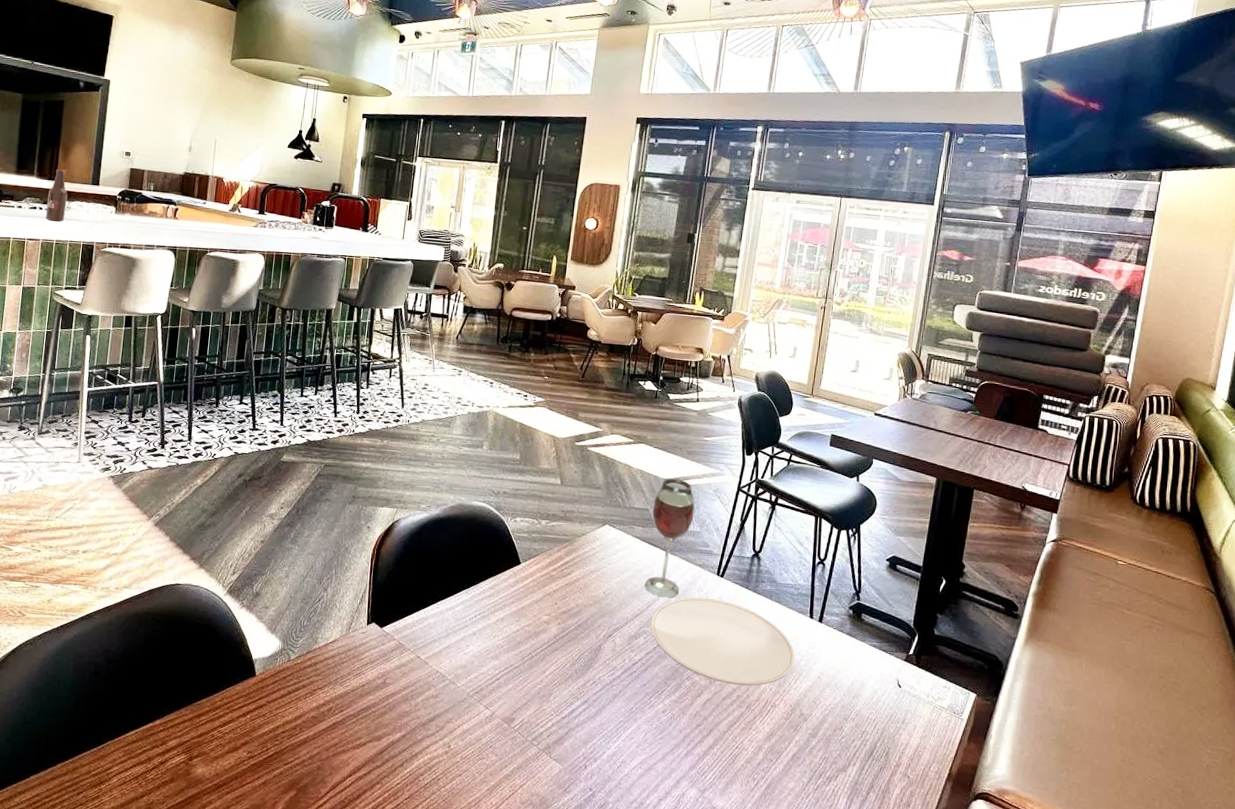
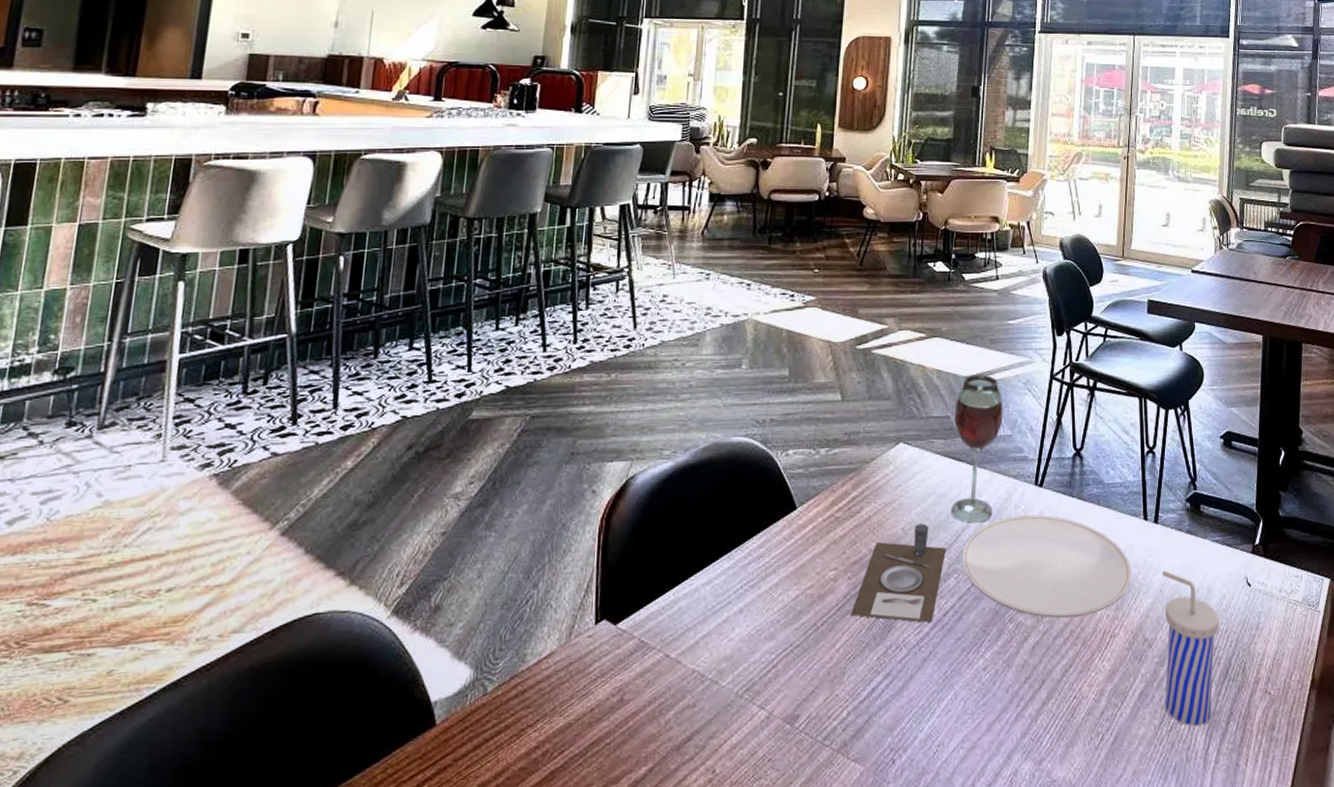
beer bottle: present [45,169,68,223] -> none [117,61,153,132]
place setting: none [558,591,638,669] -> present [850,524,946,623]
beverage cup: none [813,661,869,791] -> present [1162,570,1219,727]

